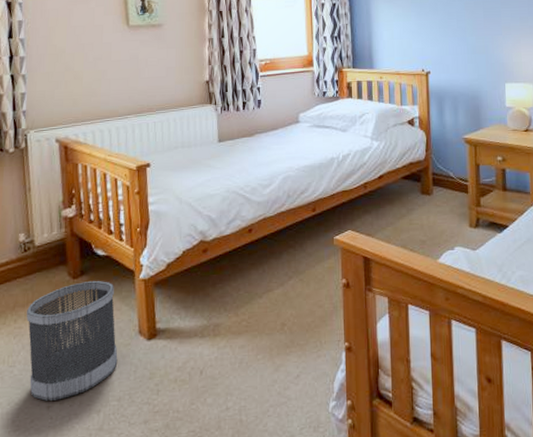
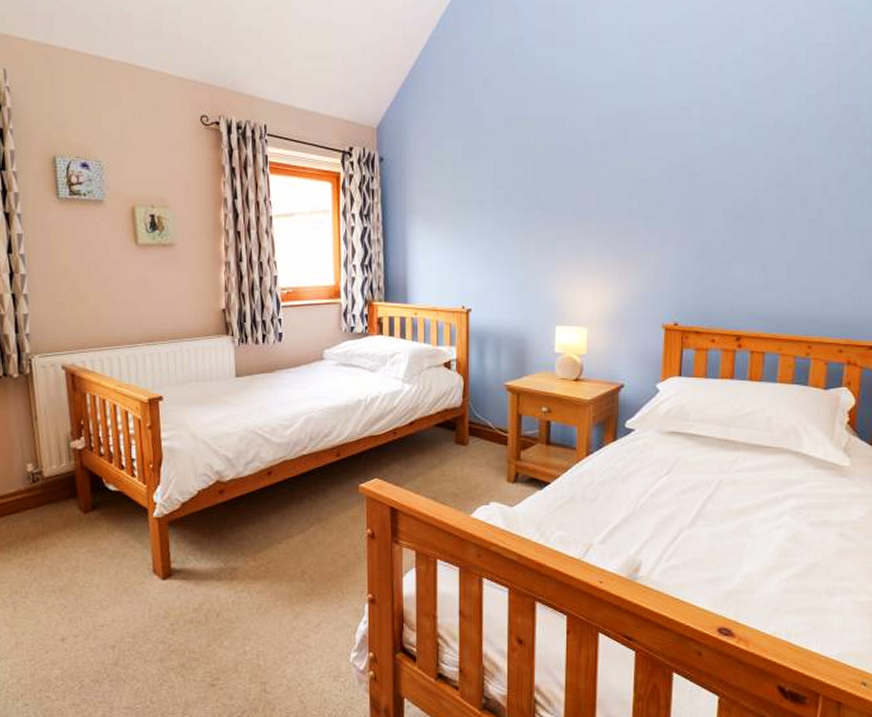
wastebasket: present [27,280,118,401] -> none [38,516,132,633]

